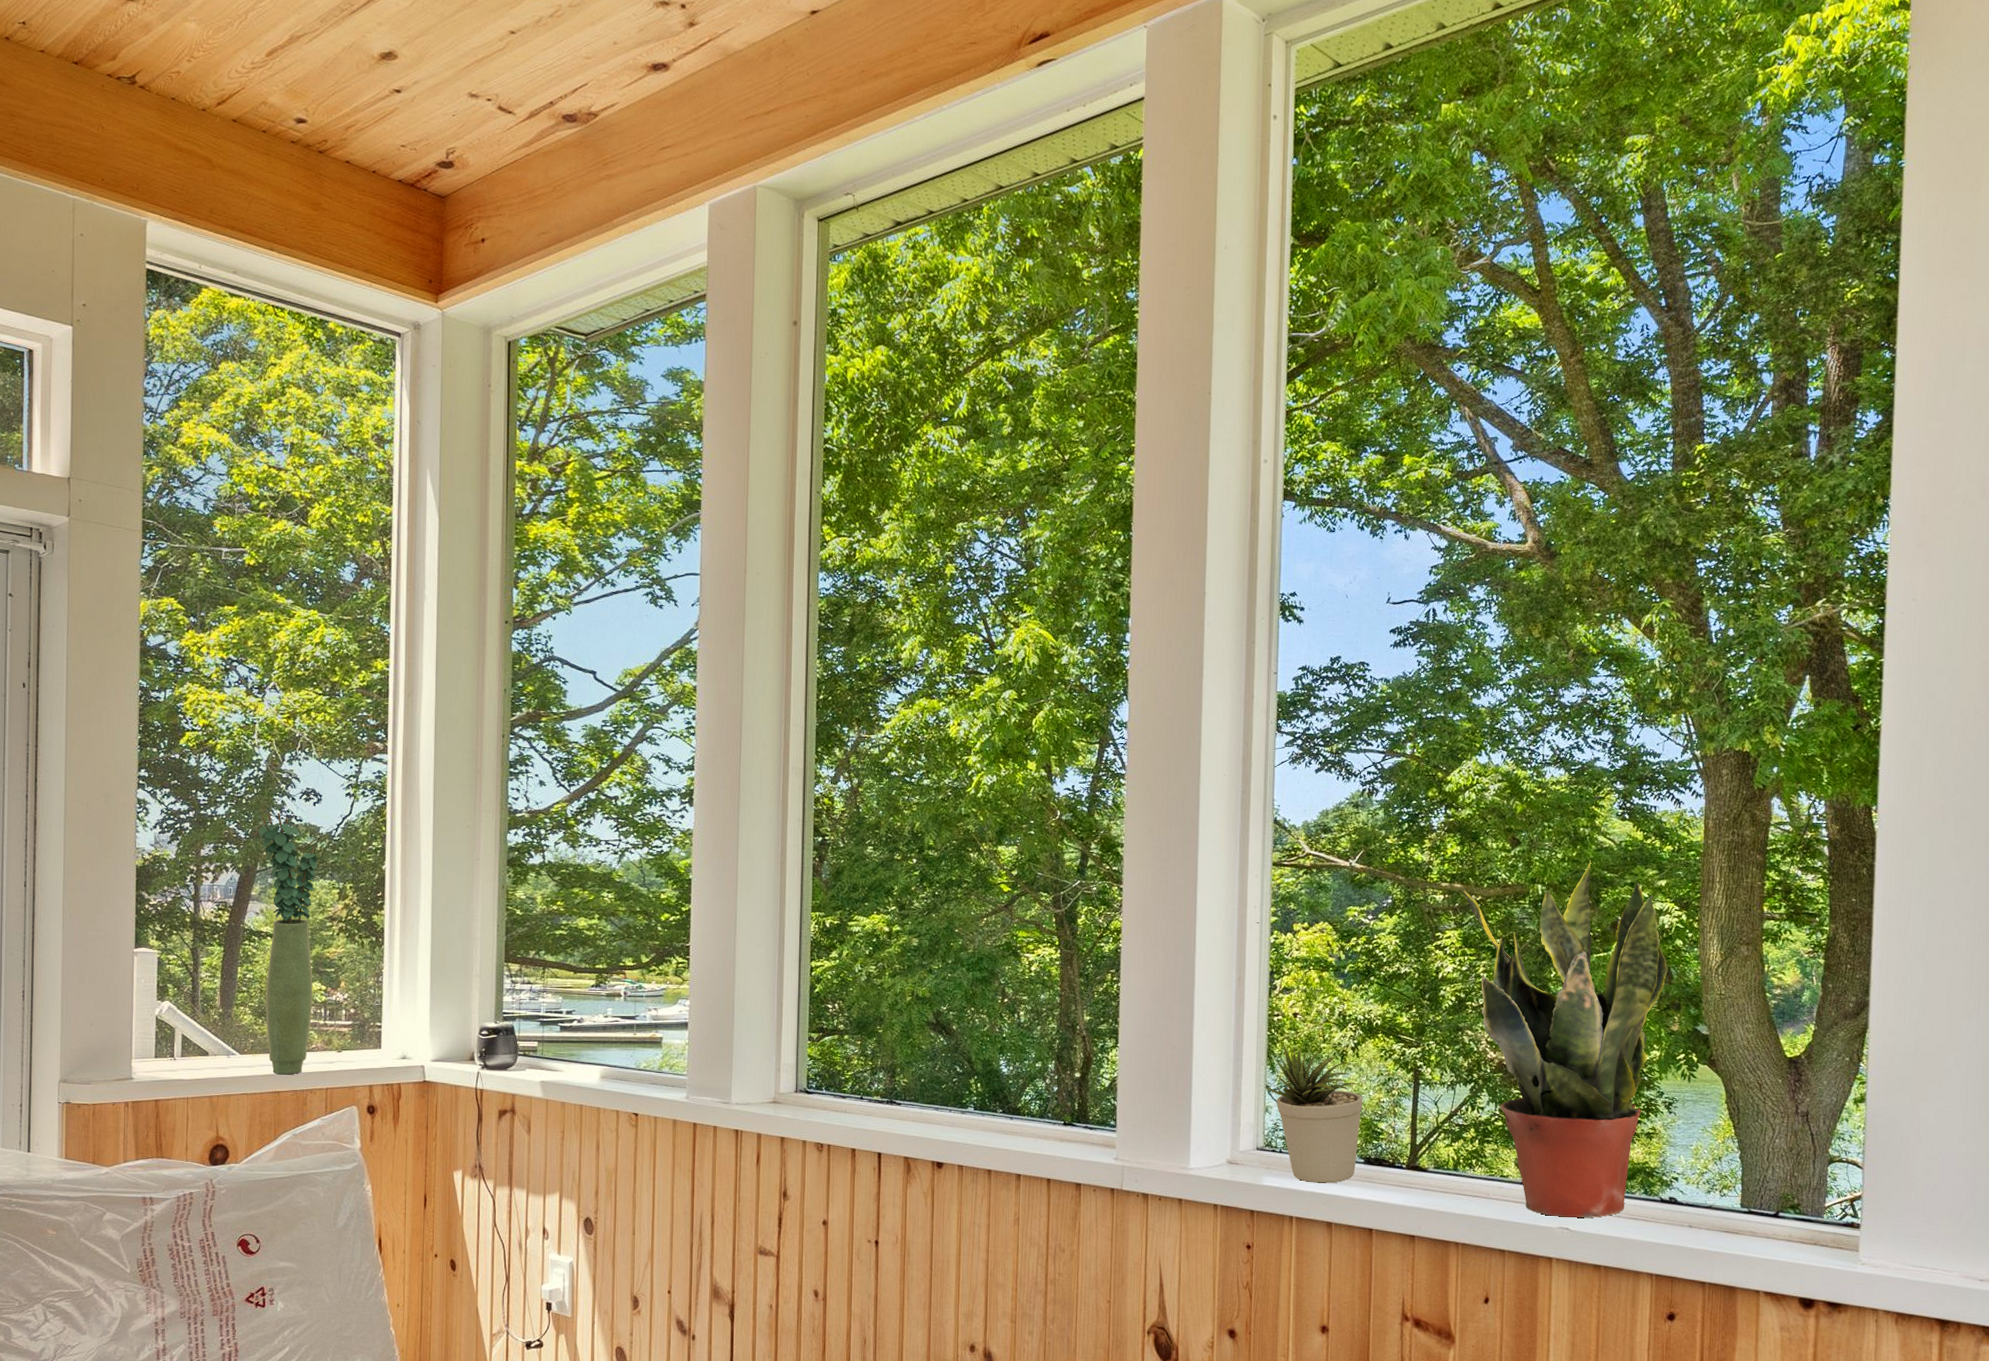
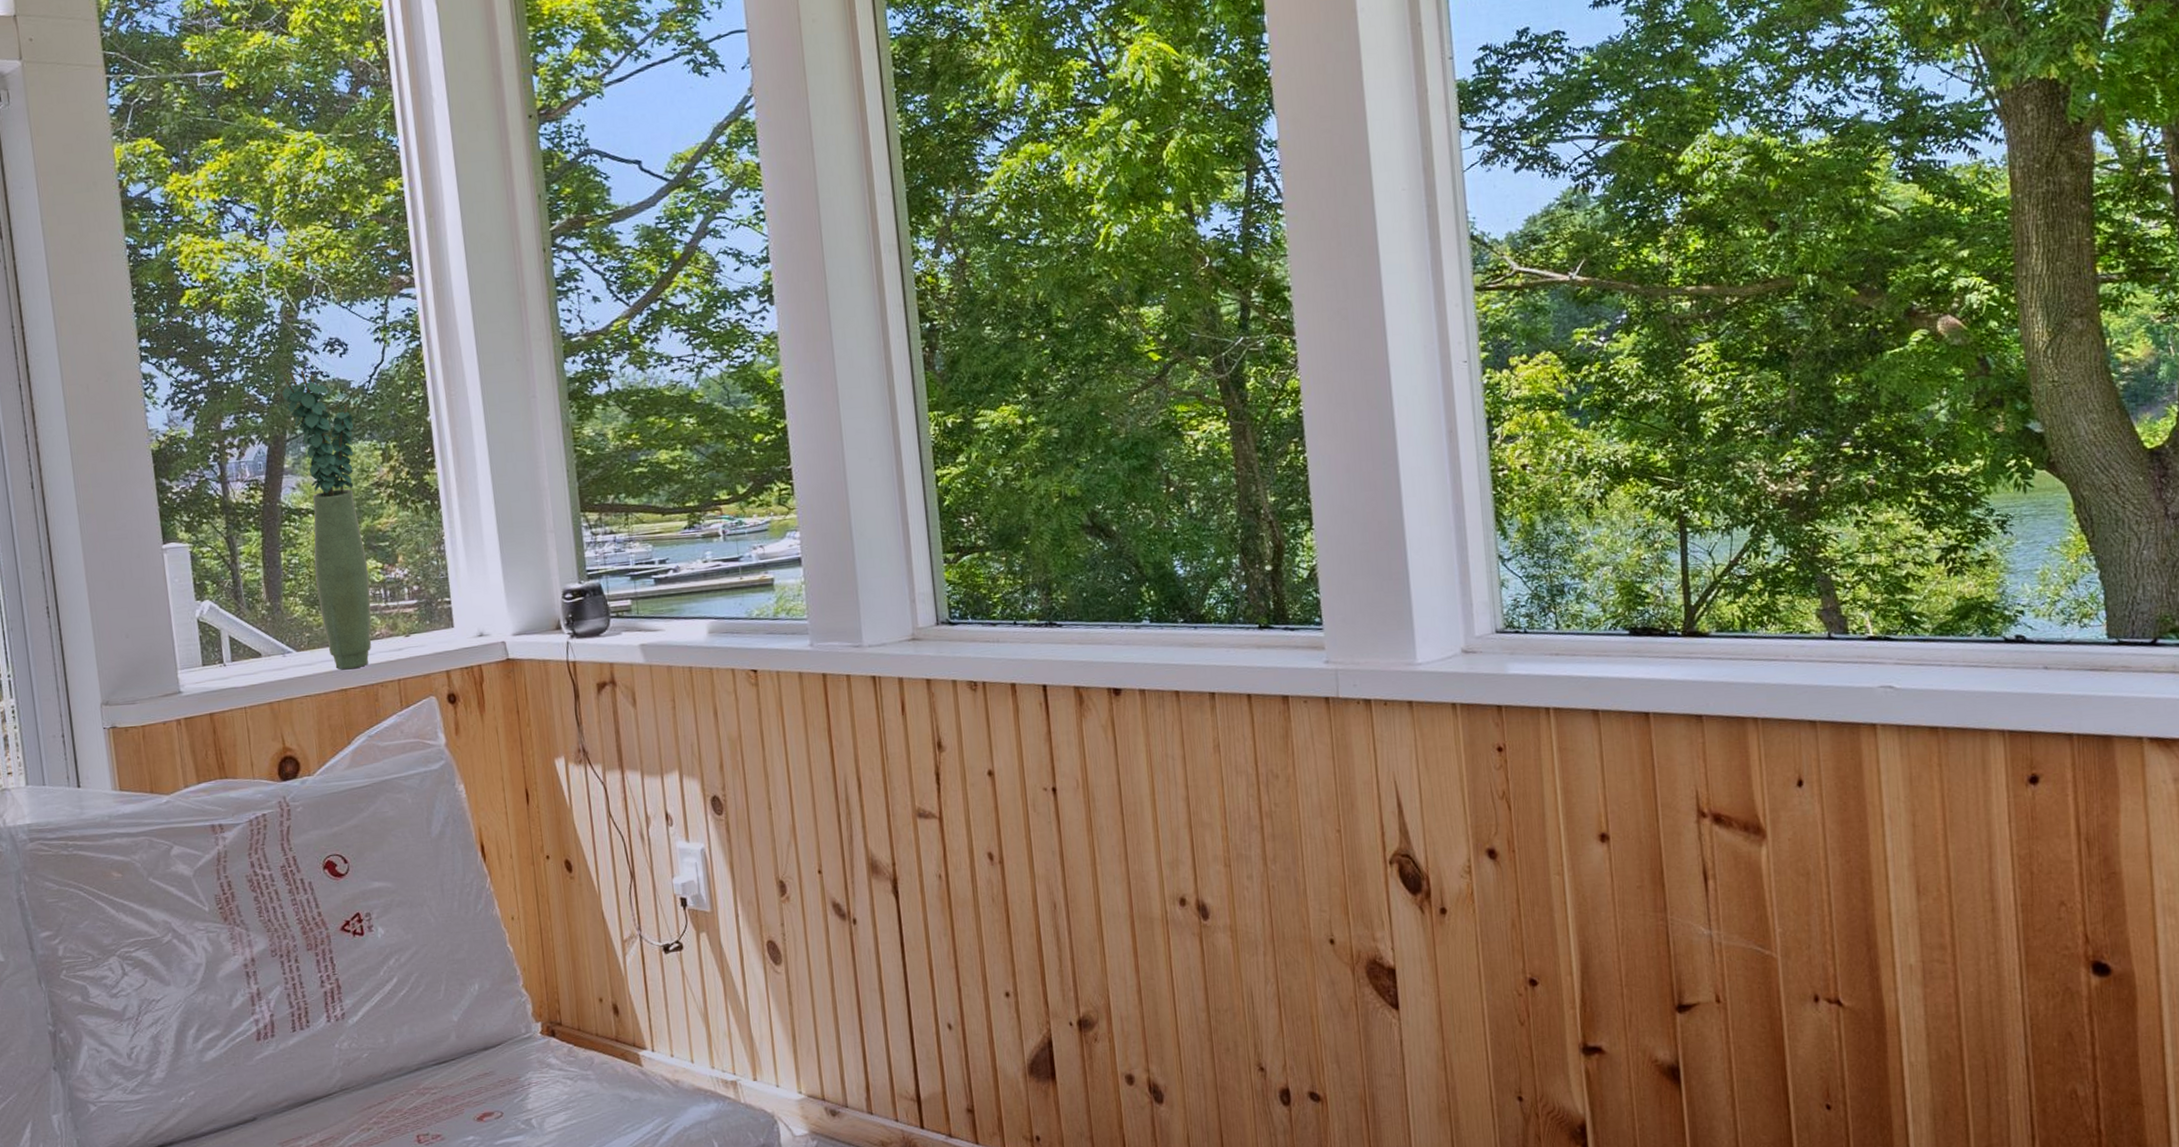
potted plant: present [1266,1043,1363,1183] -> none [1498,502,1620,666]
potted plant: present [1463,860,1668,1219] -> none [1714,236,1983,674]

